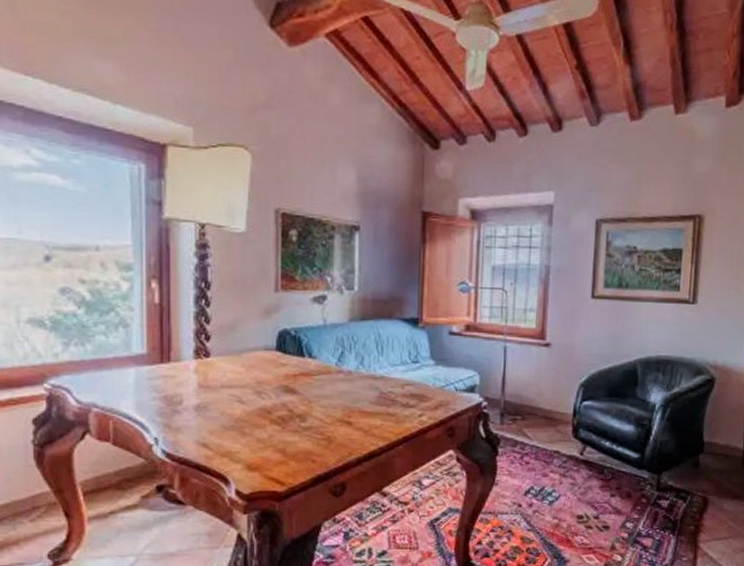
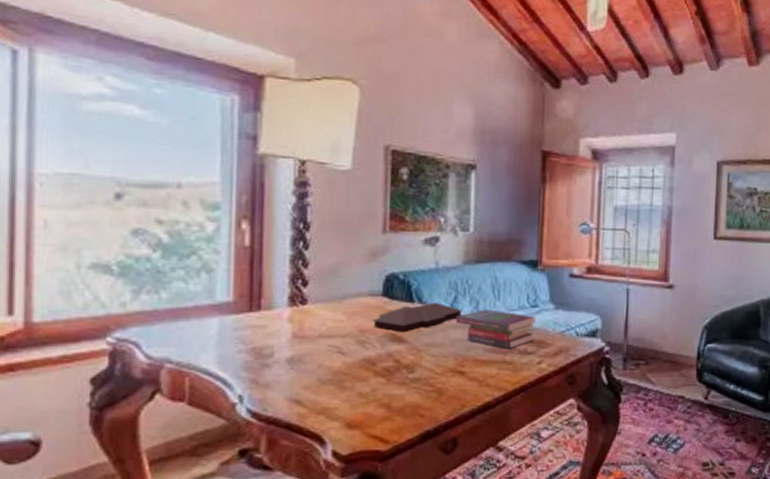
papers: none [267,356,349,385] -> present [372,302,463,333]
books: none [343,364,417,402] -> present [456,309,535,349]

